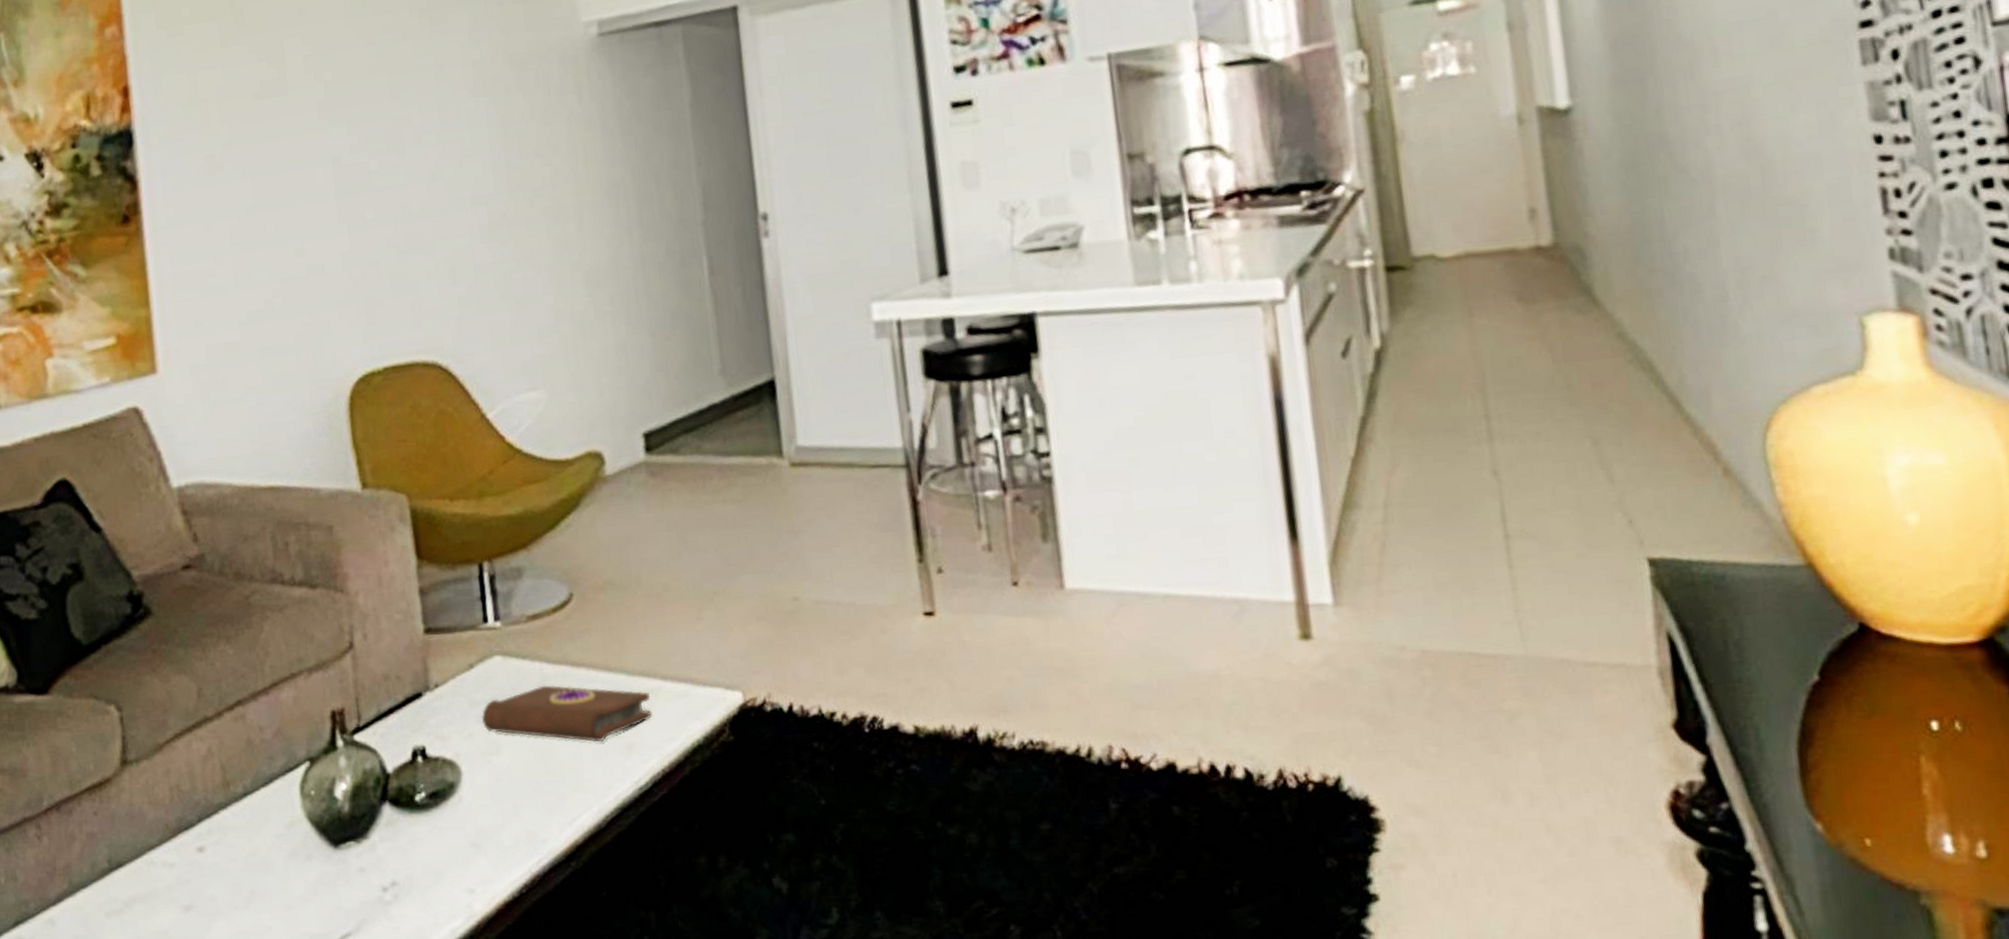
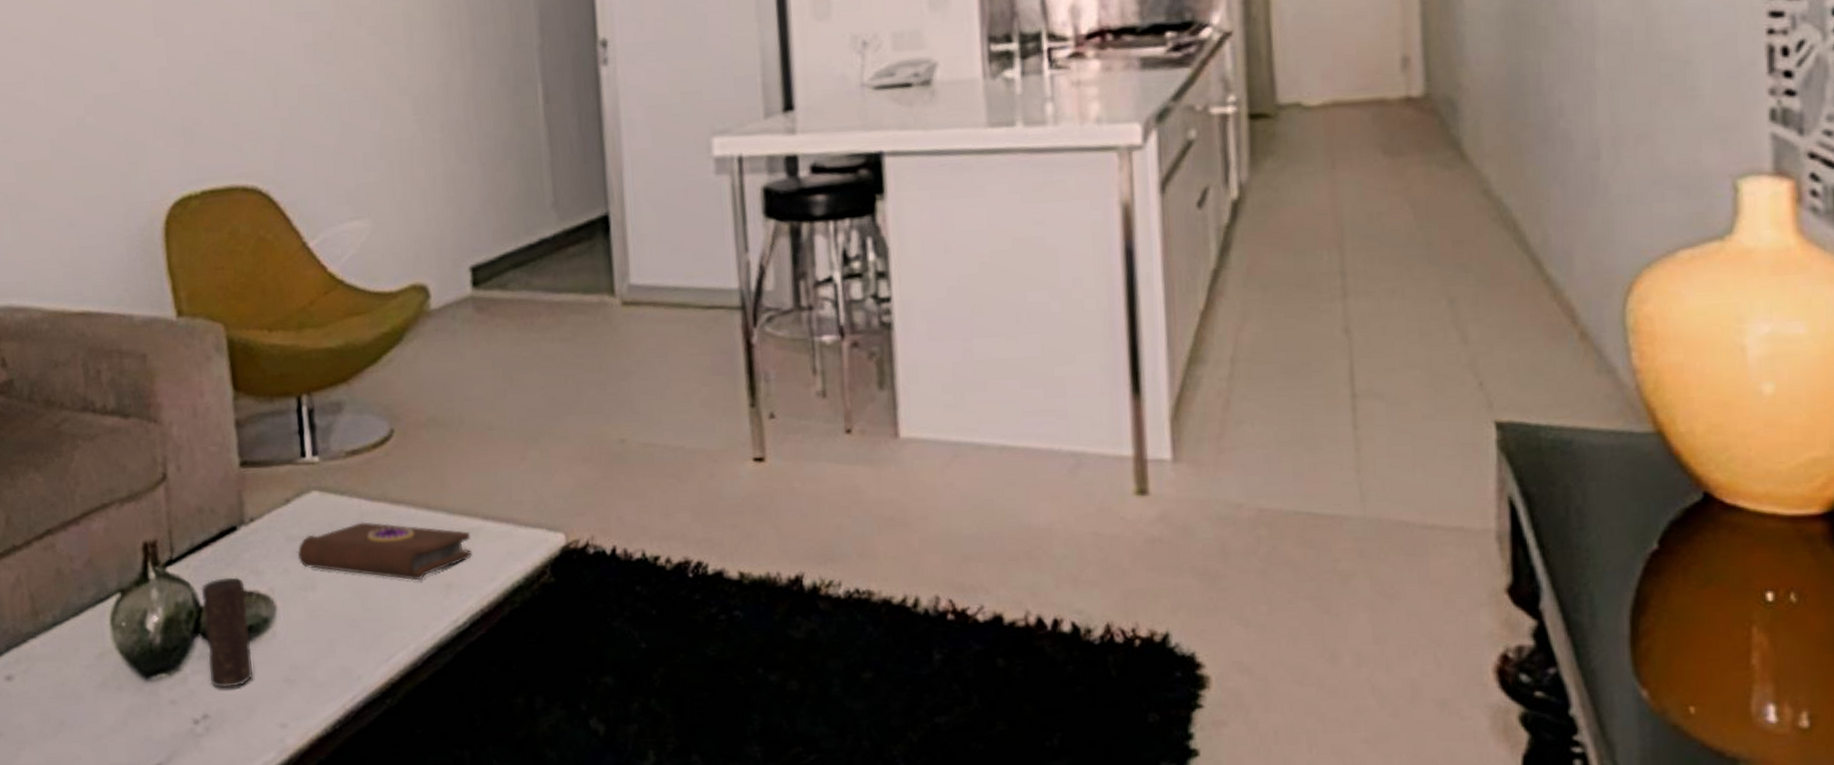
candle: none [387,743,440,855] -> present [200,577,253,689]

